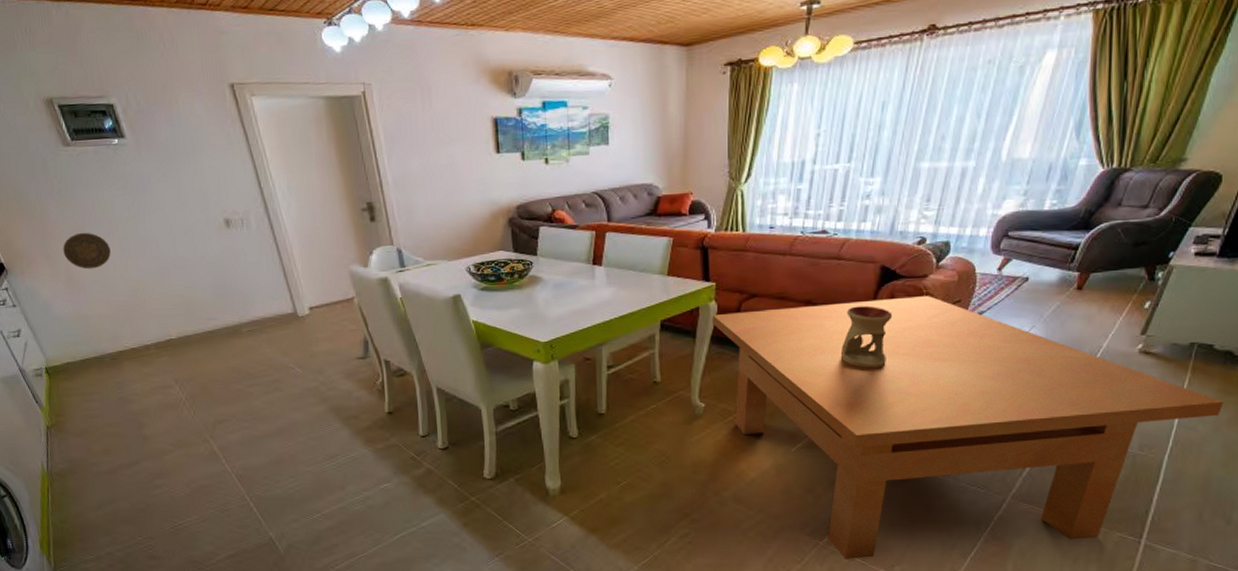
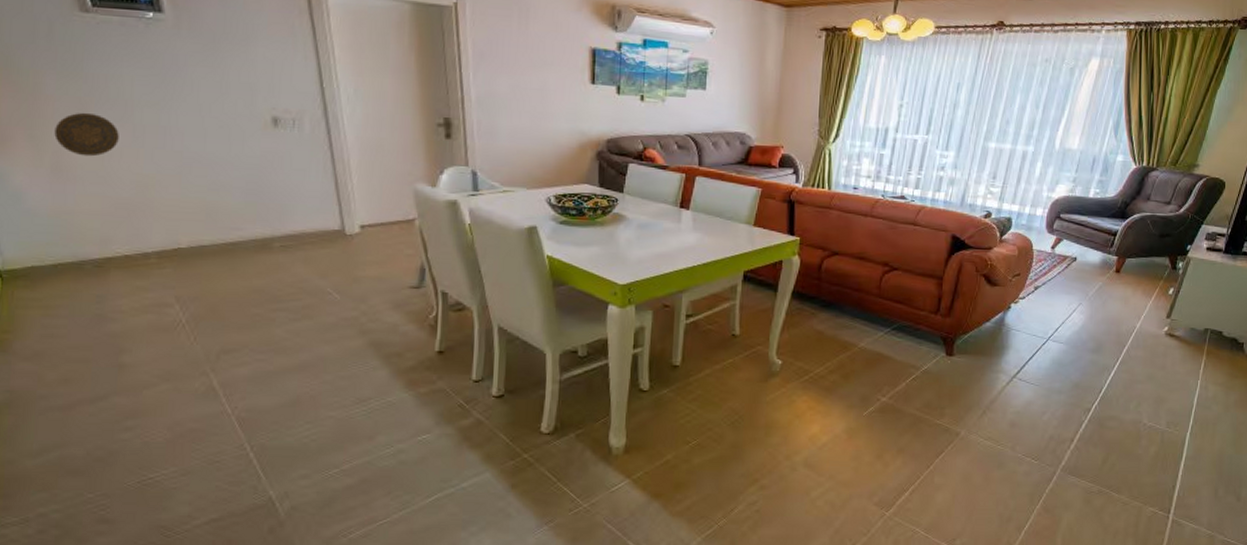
table: present [712,296,1224,559] -> none [794,266,1232,532]
oil burner: present [840,305,893,368] -> none [912,272,961,334]

